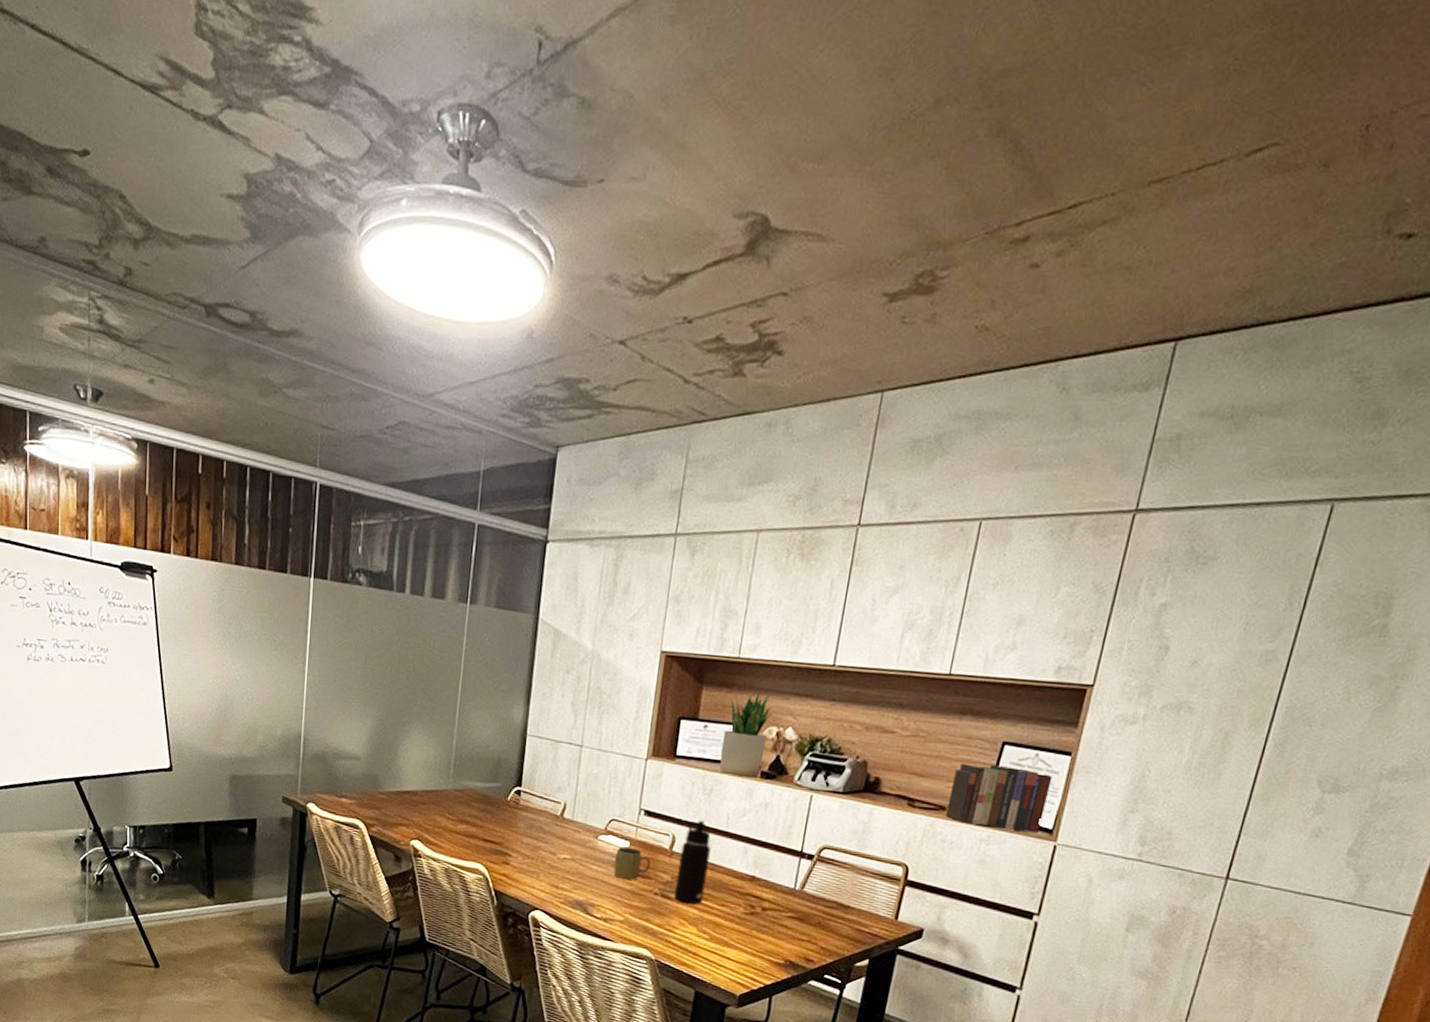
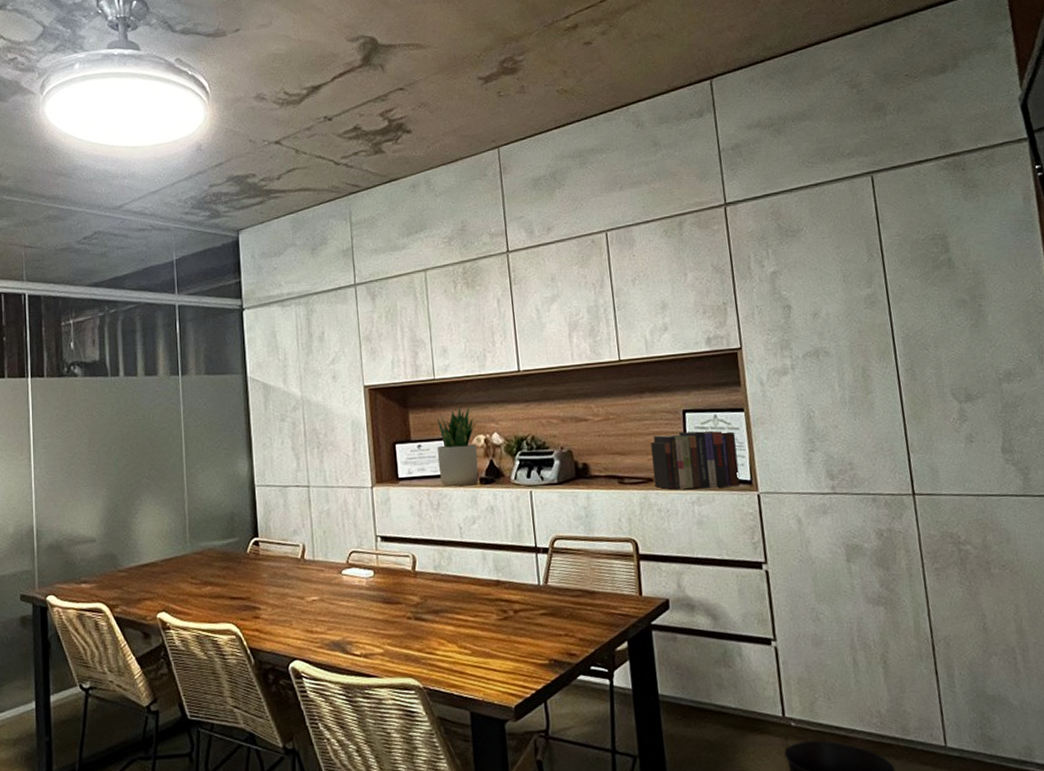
mug: present [613,846,651,880] -> none [361,576,398,610]
water bottle: present [674,820,711,904] -> none [423,535,456,621]

